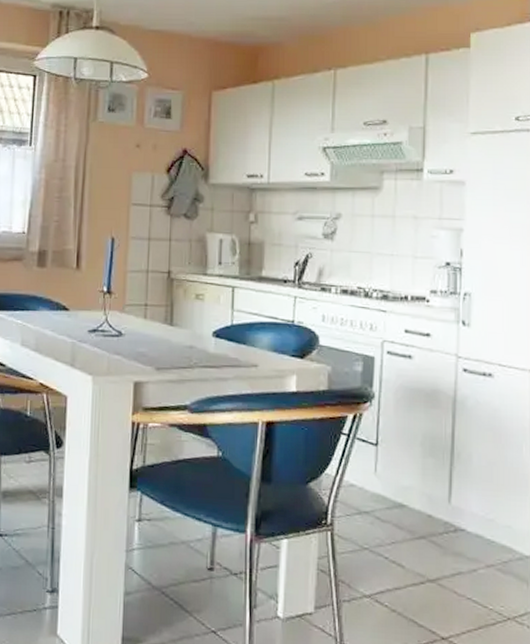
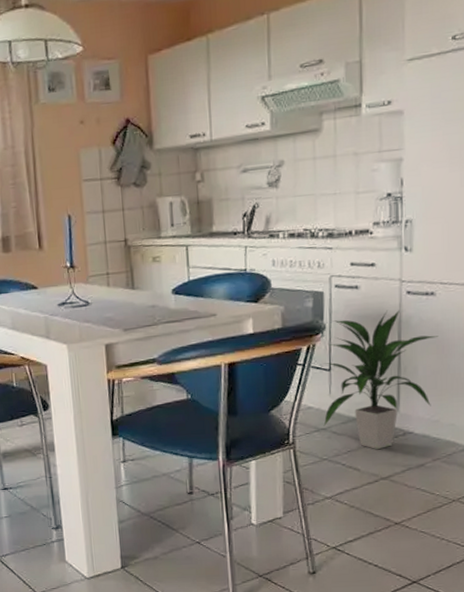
indoor plant: none [366,386,496,545] -> present [323,310,439,449]

